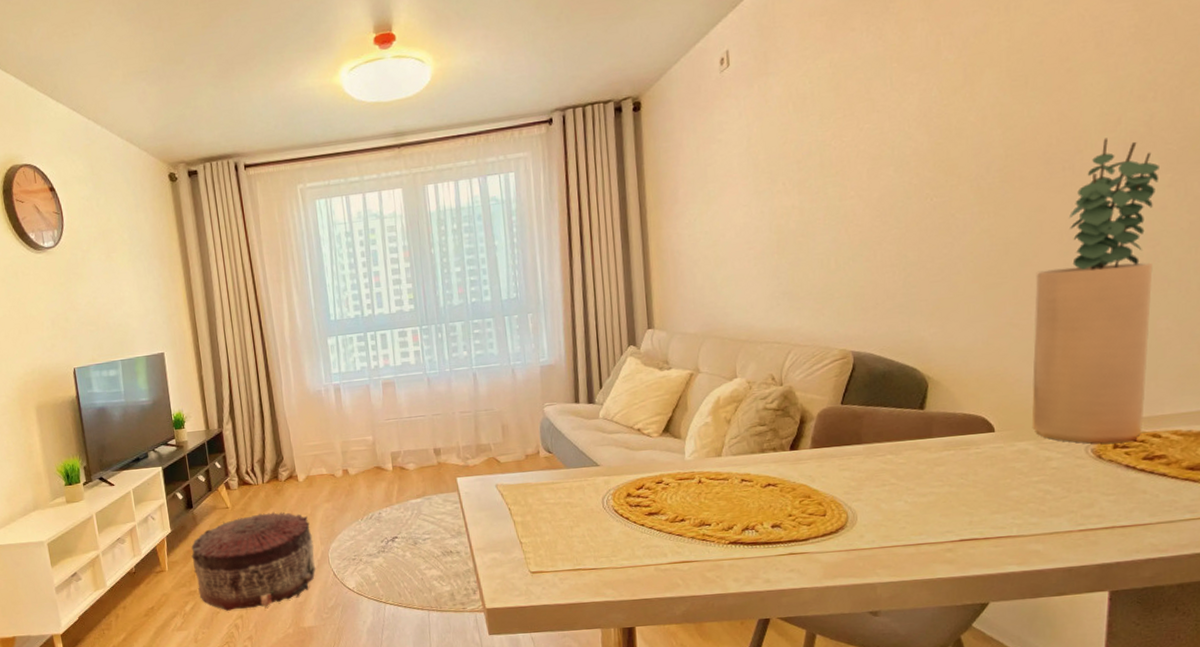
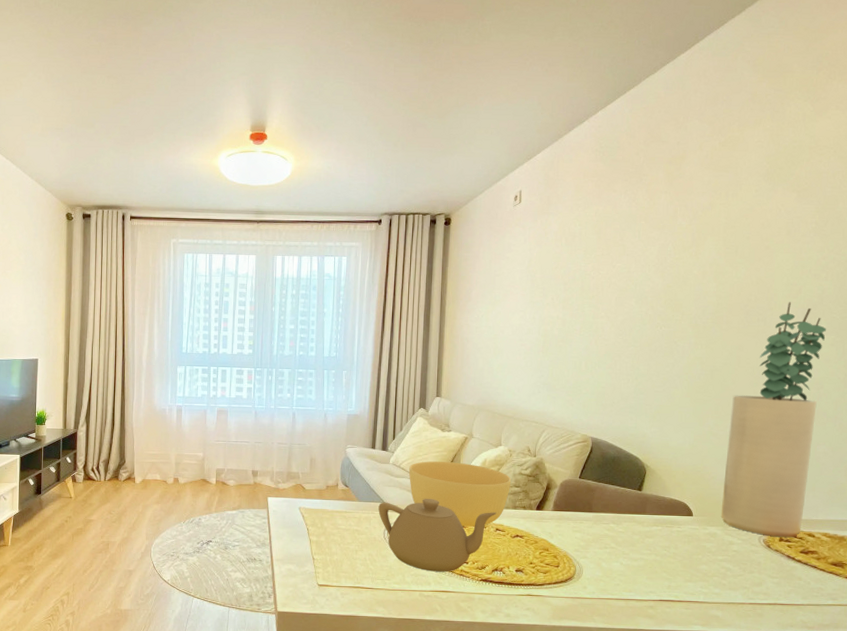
pouf: present [191,511,316,611] -> none [32,506,140,587]
teapot: none [592,453,740,541] -> present [378,498,497,572]
bowl: none [624,405,755,482] -> present [409,461,511,527]

